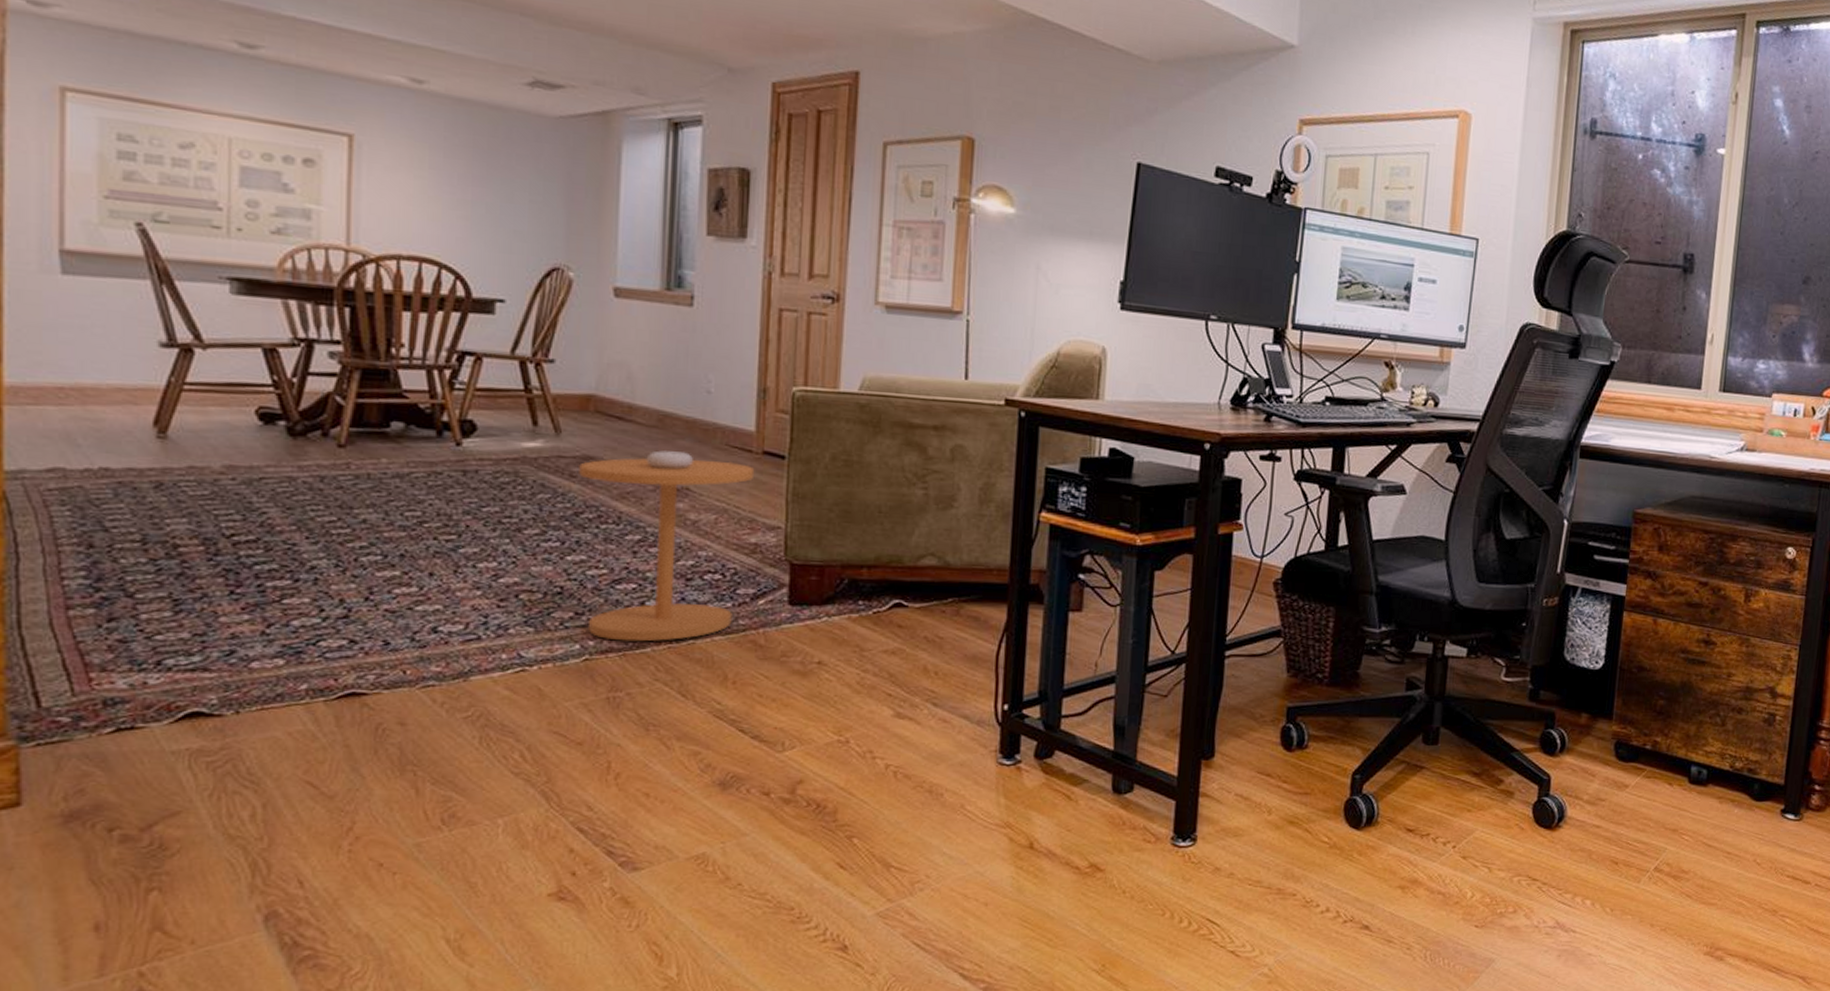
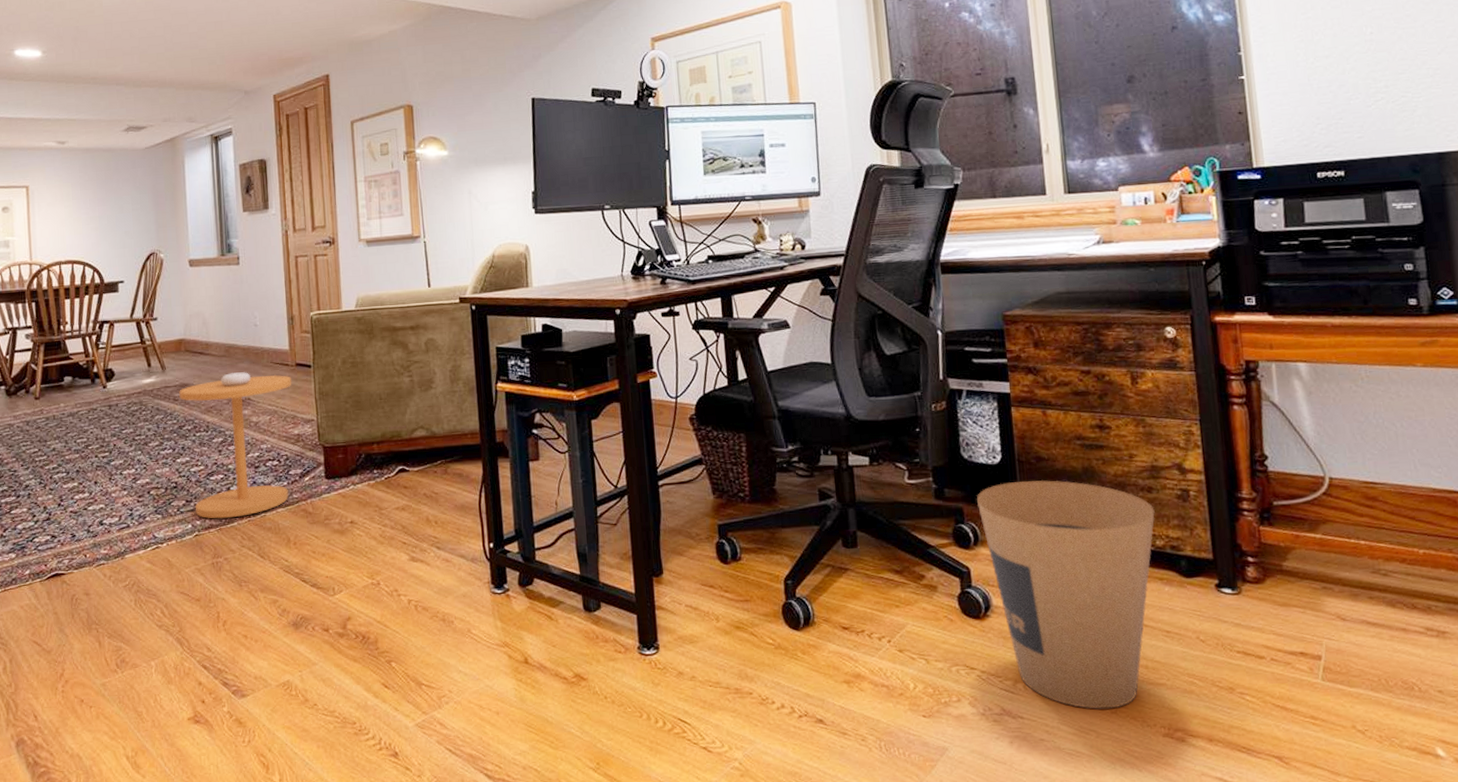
trash can: none [1571,690,1741,926] -> present [977,480,1155,709]

